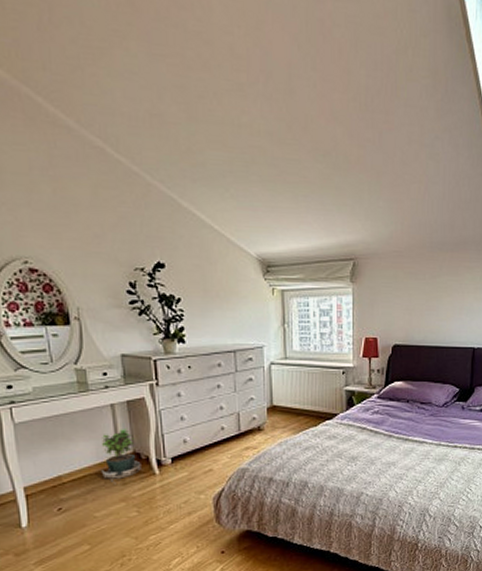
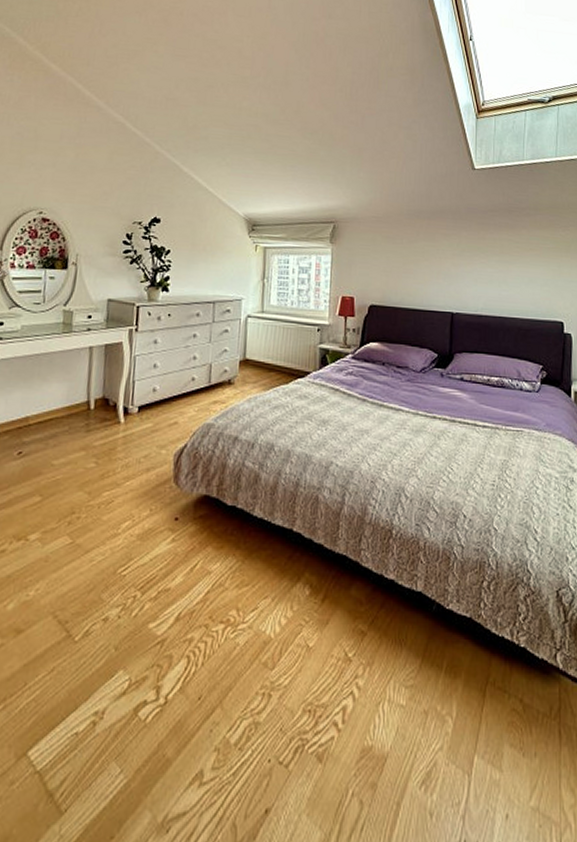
potted plant: present [101,428,141,482] -> none [67,371,108,428]

